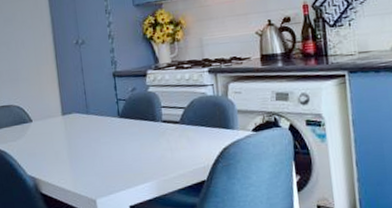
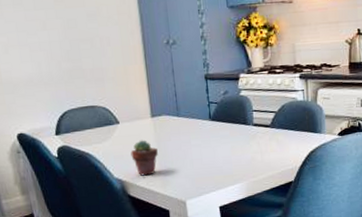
potted succulent: none [43,137,69,174] -> present [130,140,158,176]

